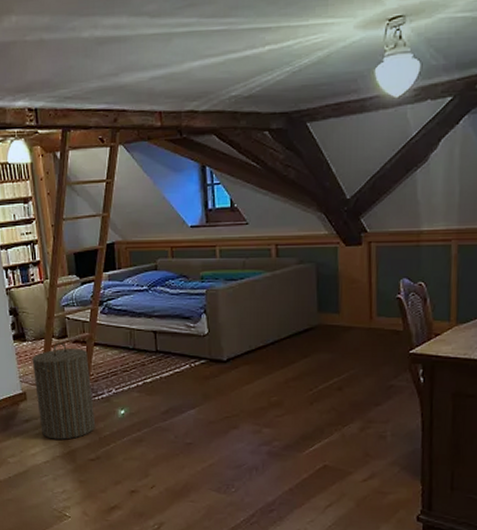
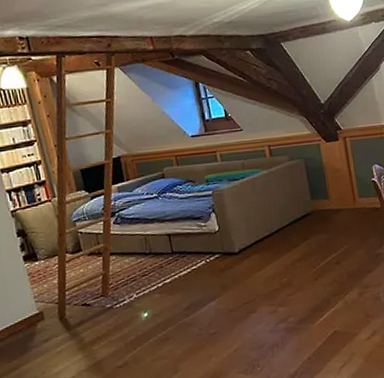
laundry hamper: present [32,342,96,440] -> none [46,256,120,354]

